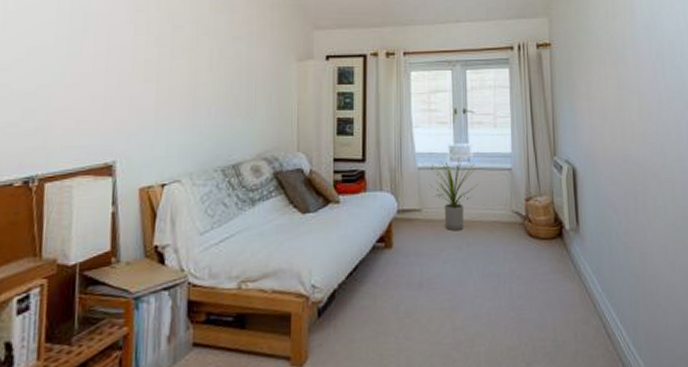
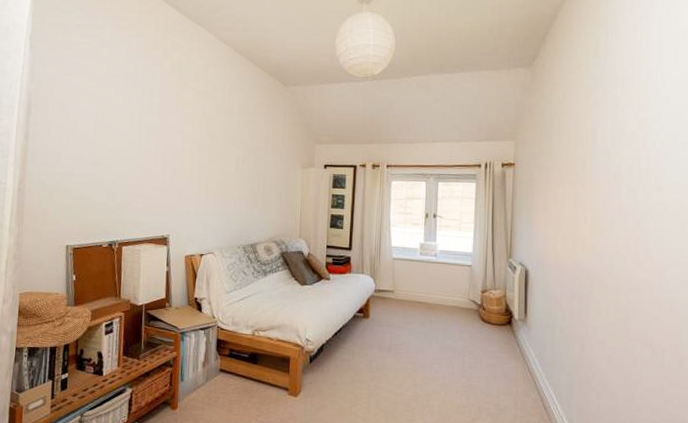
house plant: present [430,156,479,231] -> none [402,252,442,311]

